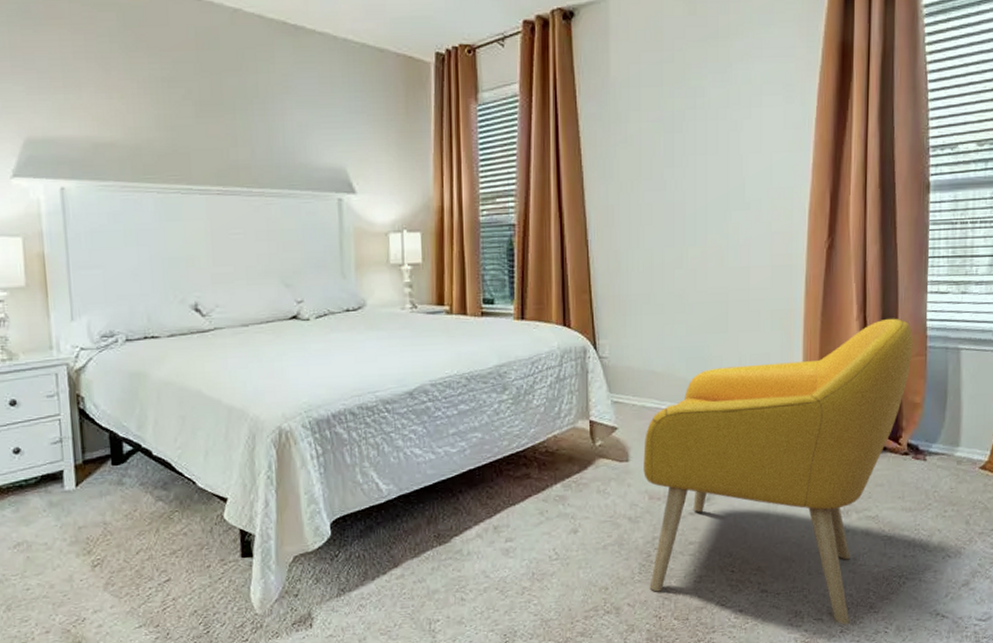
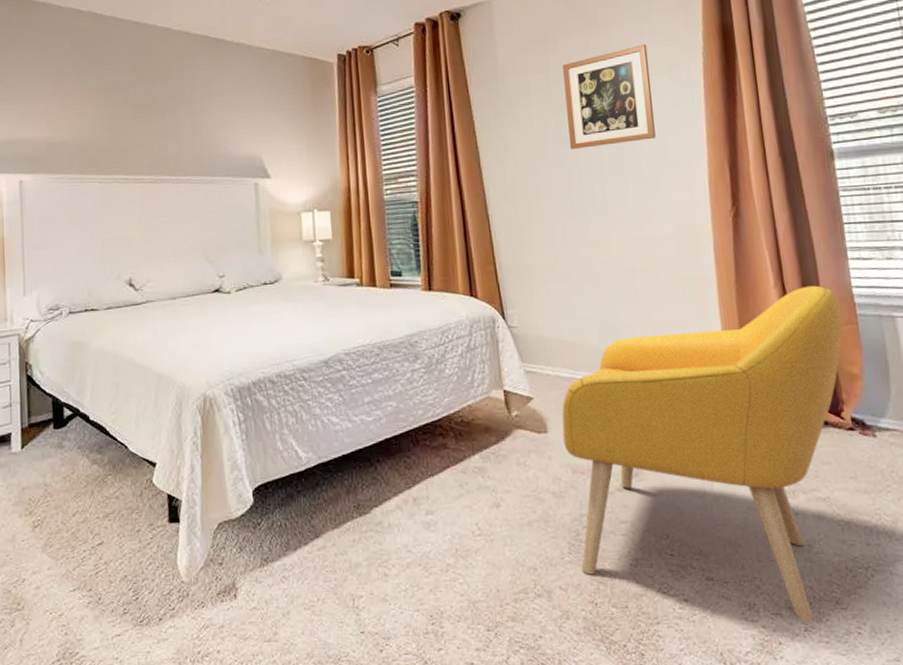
wall art: none [677,60,765,172] -> present [562,44,656,149]

